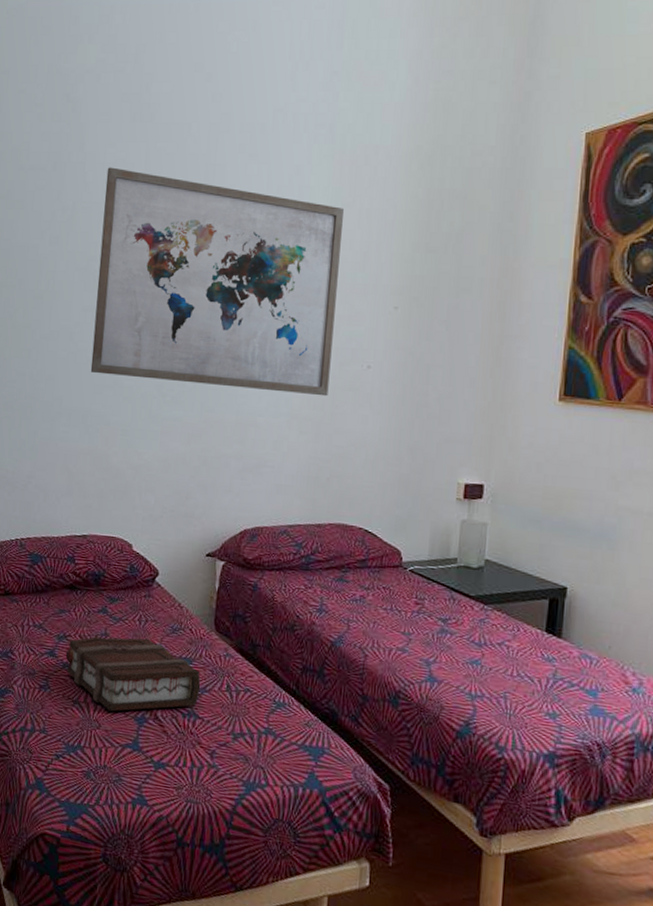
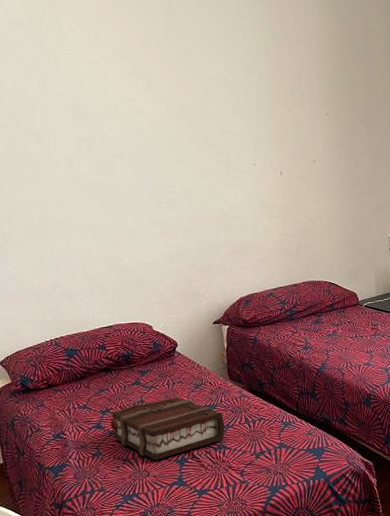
wall art: present [90,167,344,397] -> none [79,19,287,193]

